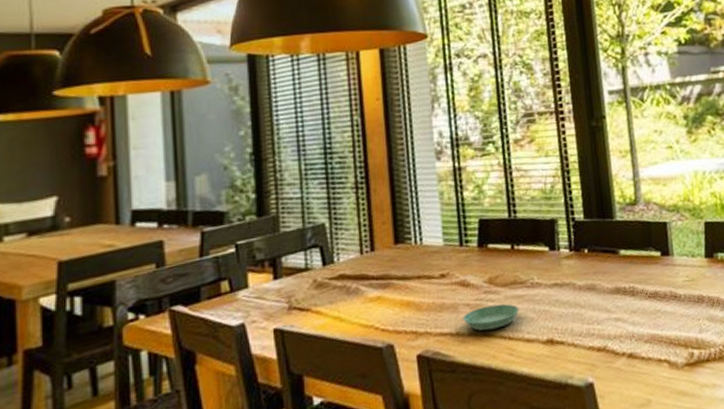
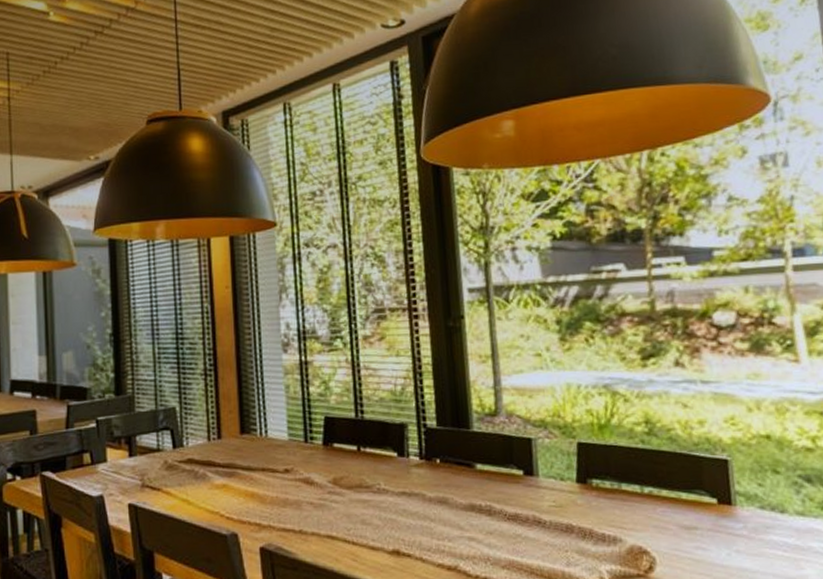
saucer: present [462,303,520,331] -> none [306,506,365,532]

